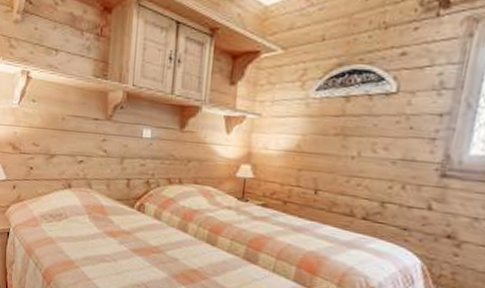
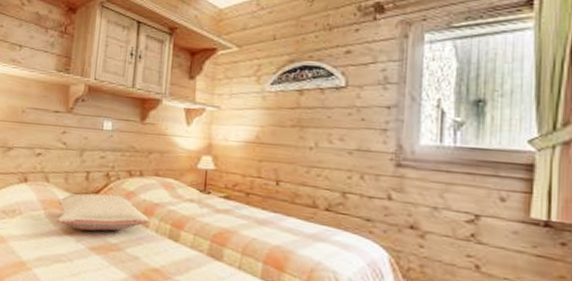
pillow: none [100,199,189,235] -> present [57,193,150,231]

